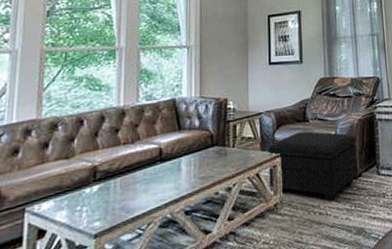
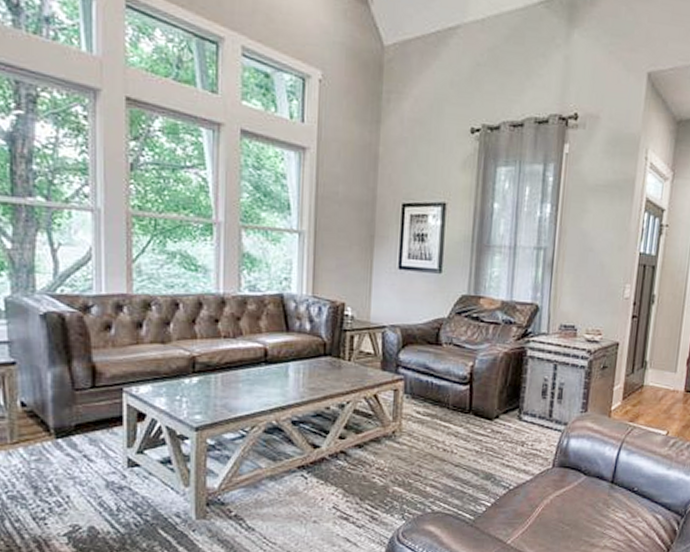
footstool: present [267,131,359,201] -> none [388,356,498,439]

